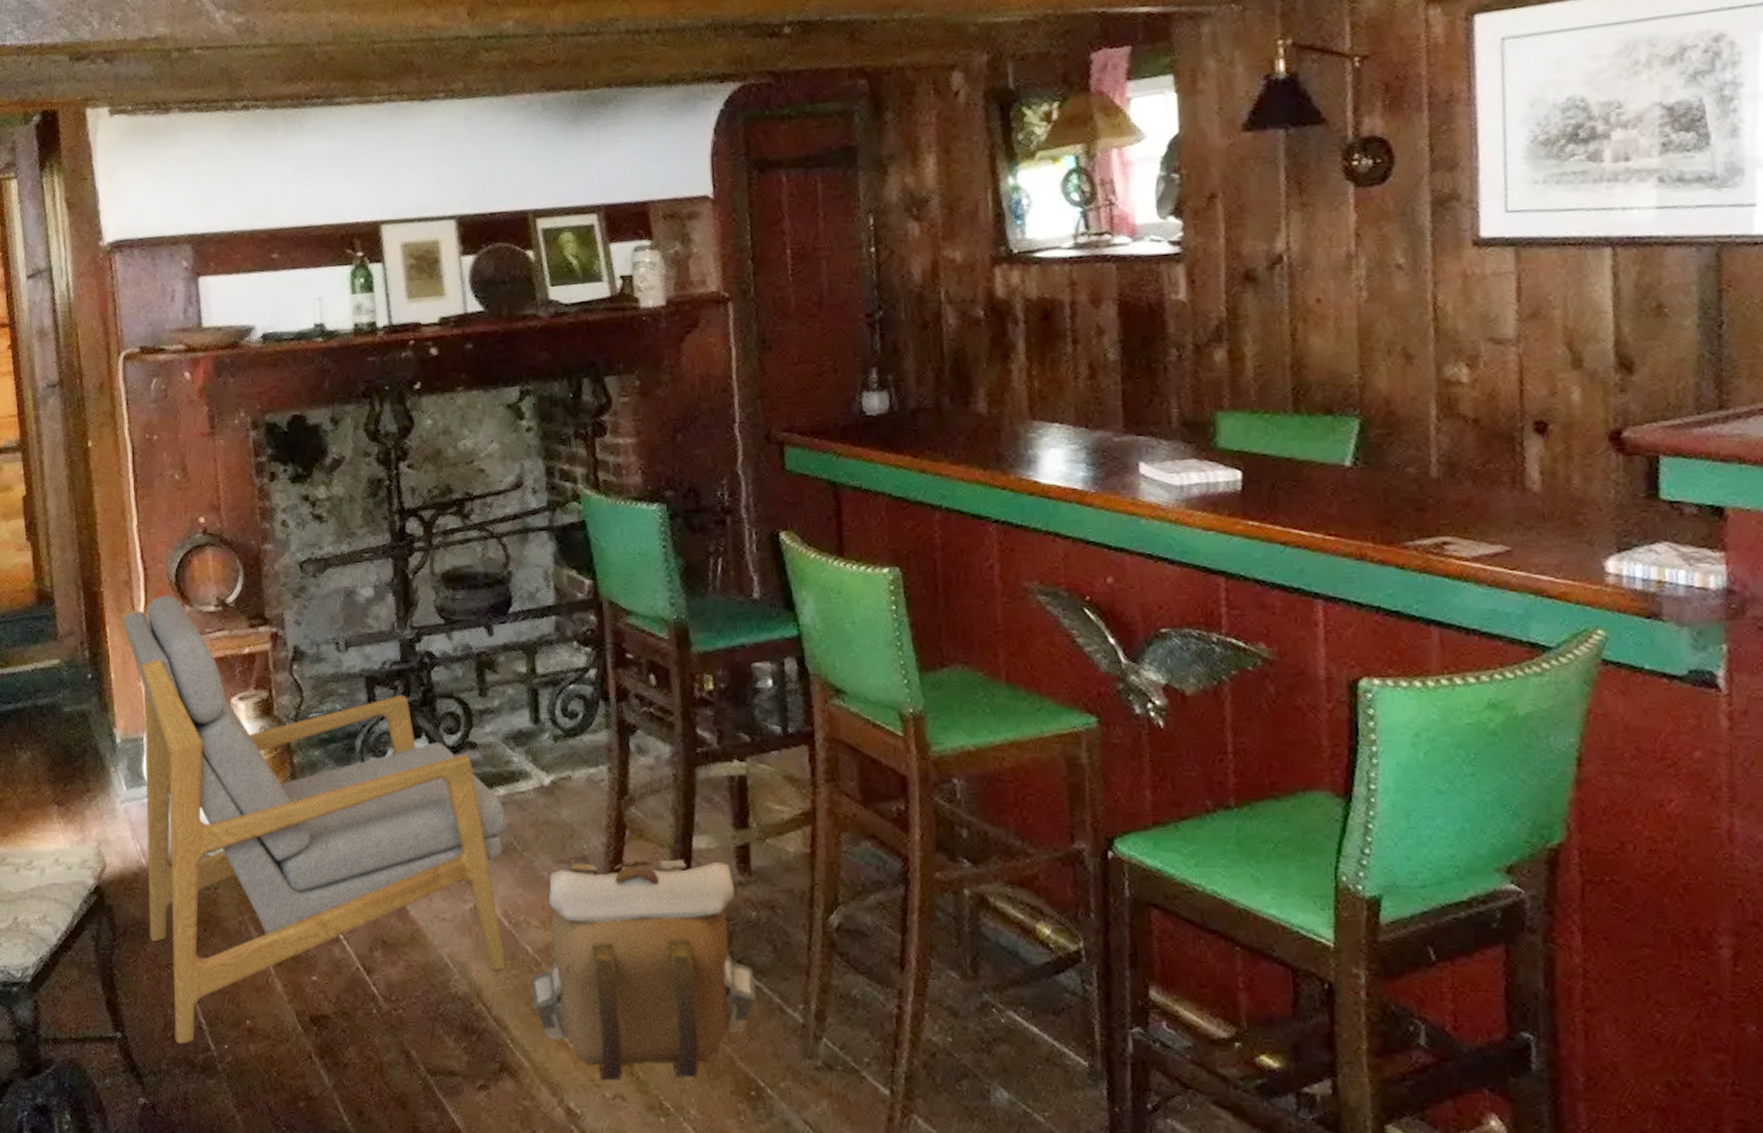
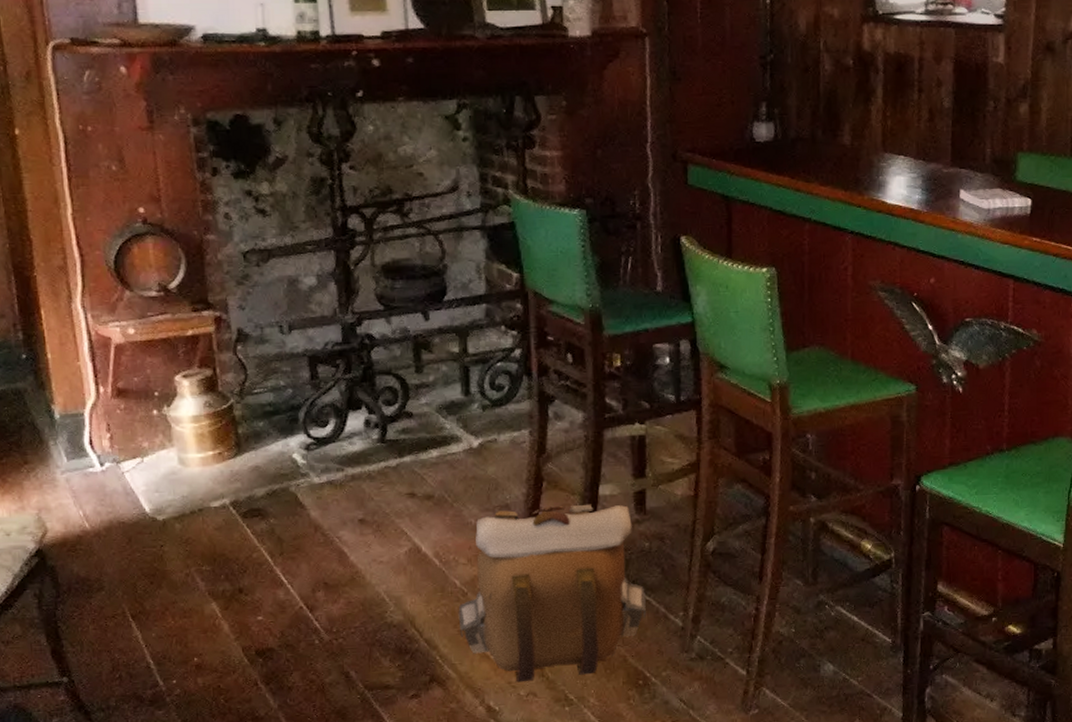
armchair: present [119,595,507,1044] -> none [55,280,439,683]

